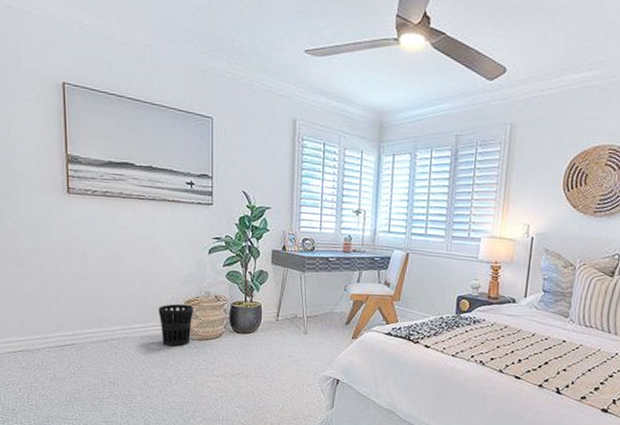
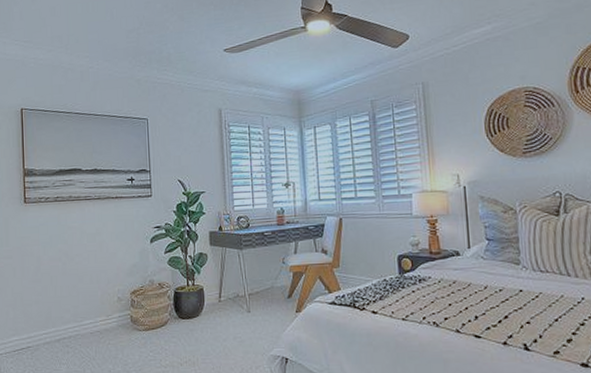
wastebasket: present [158,303,193,347] -> none [106,295,139,340]

